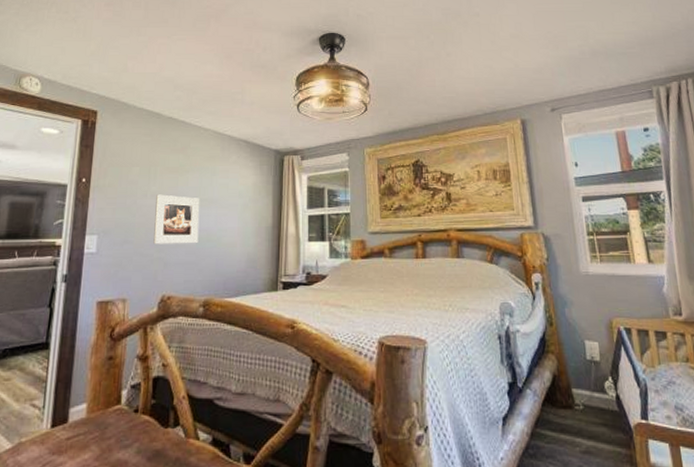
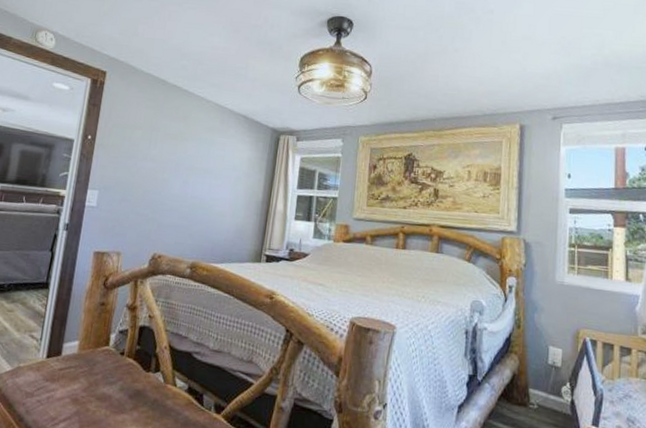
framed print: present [153,194,200,244] -> none [149,158,196,209]

